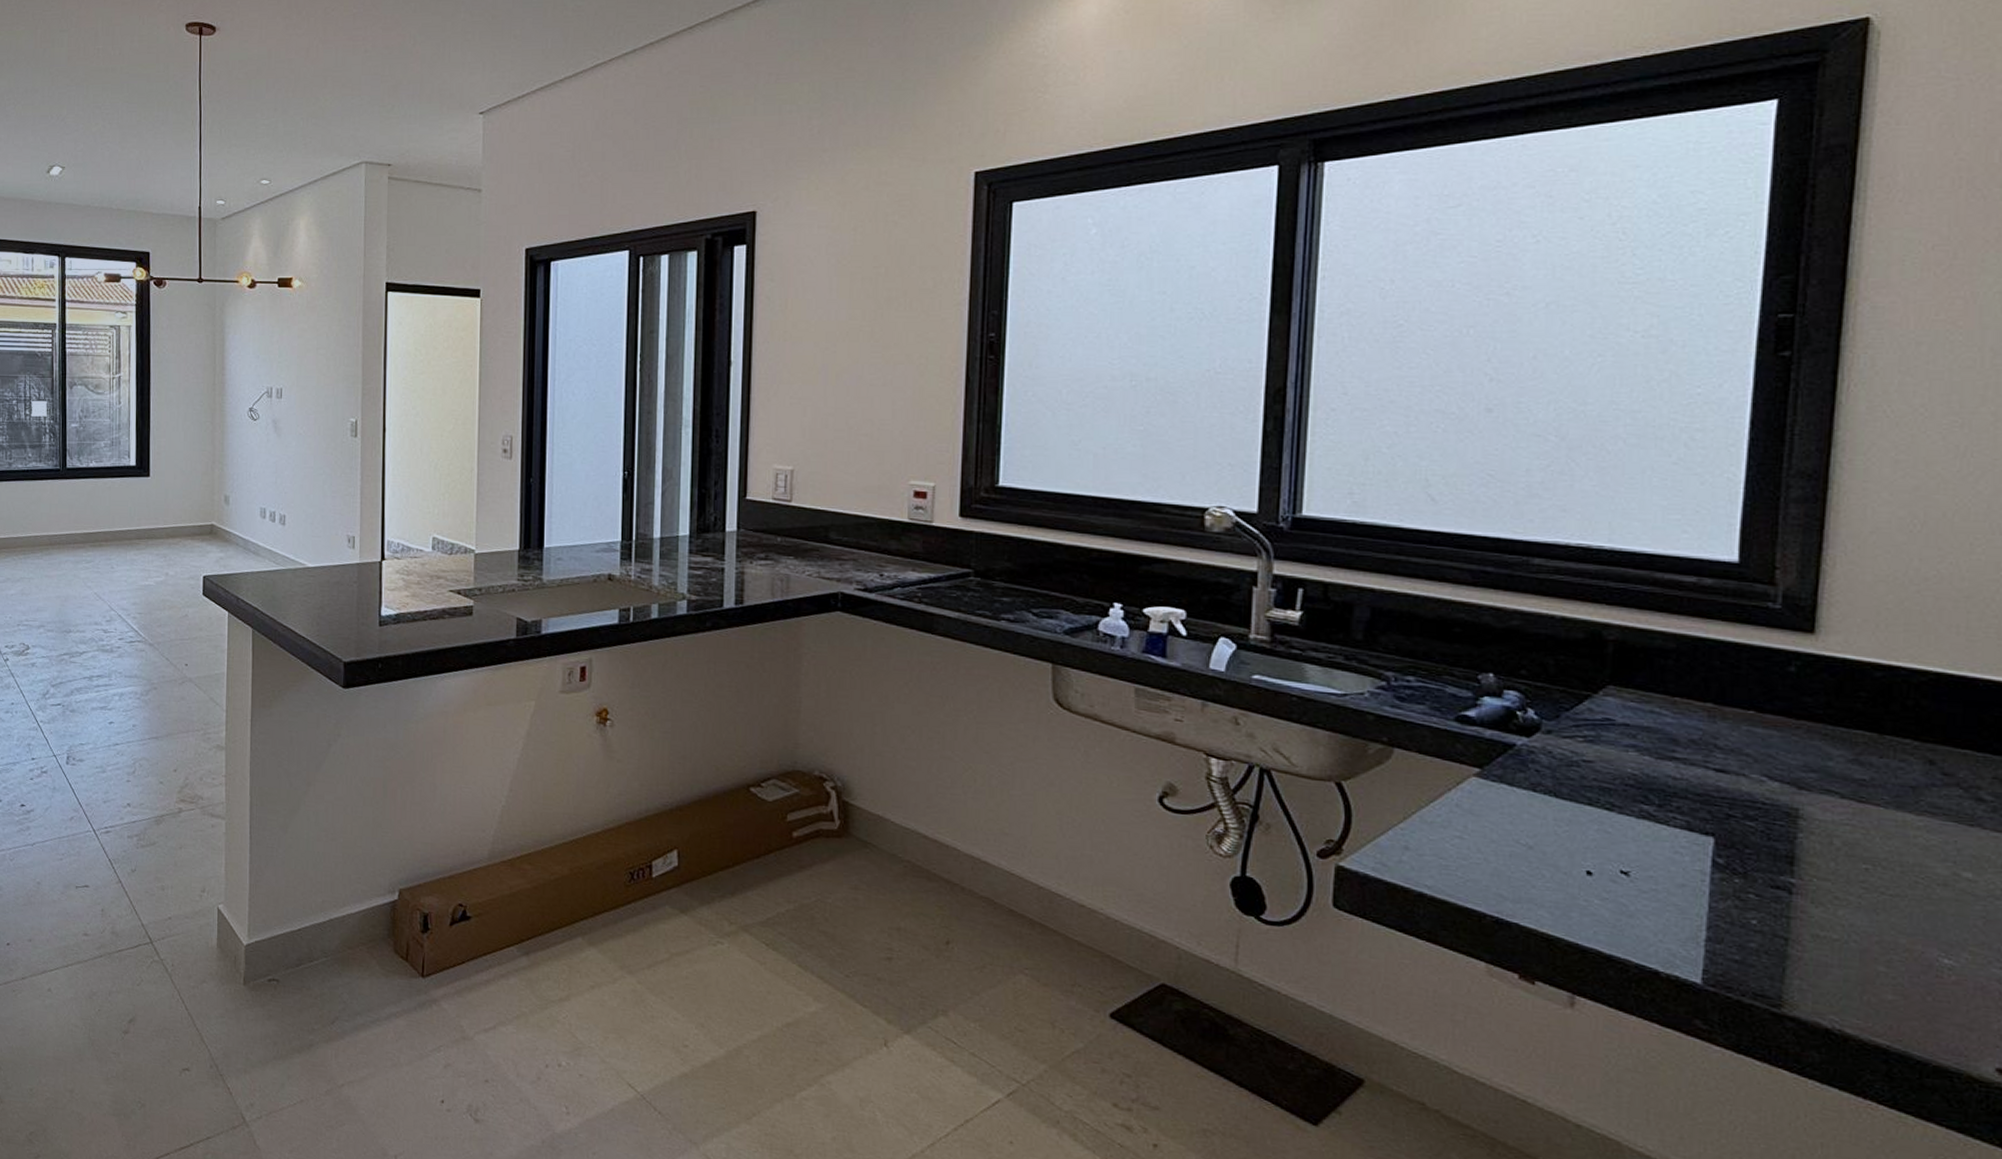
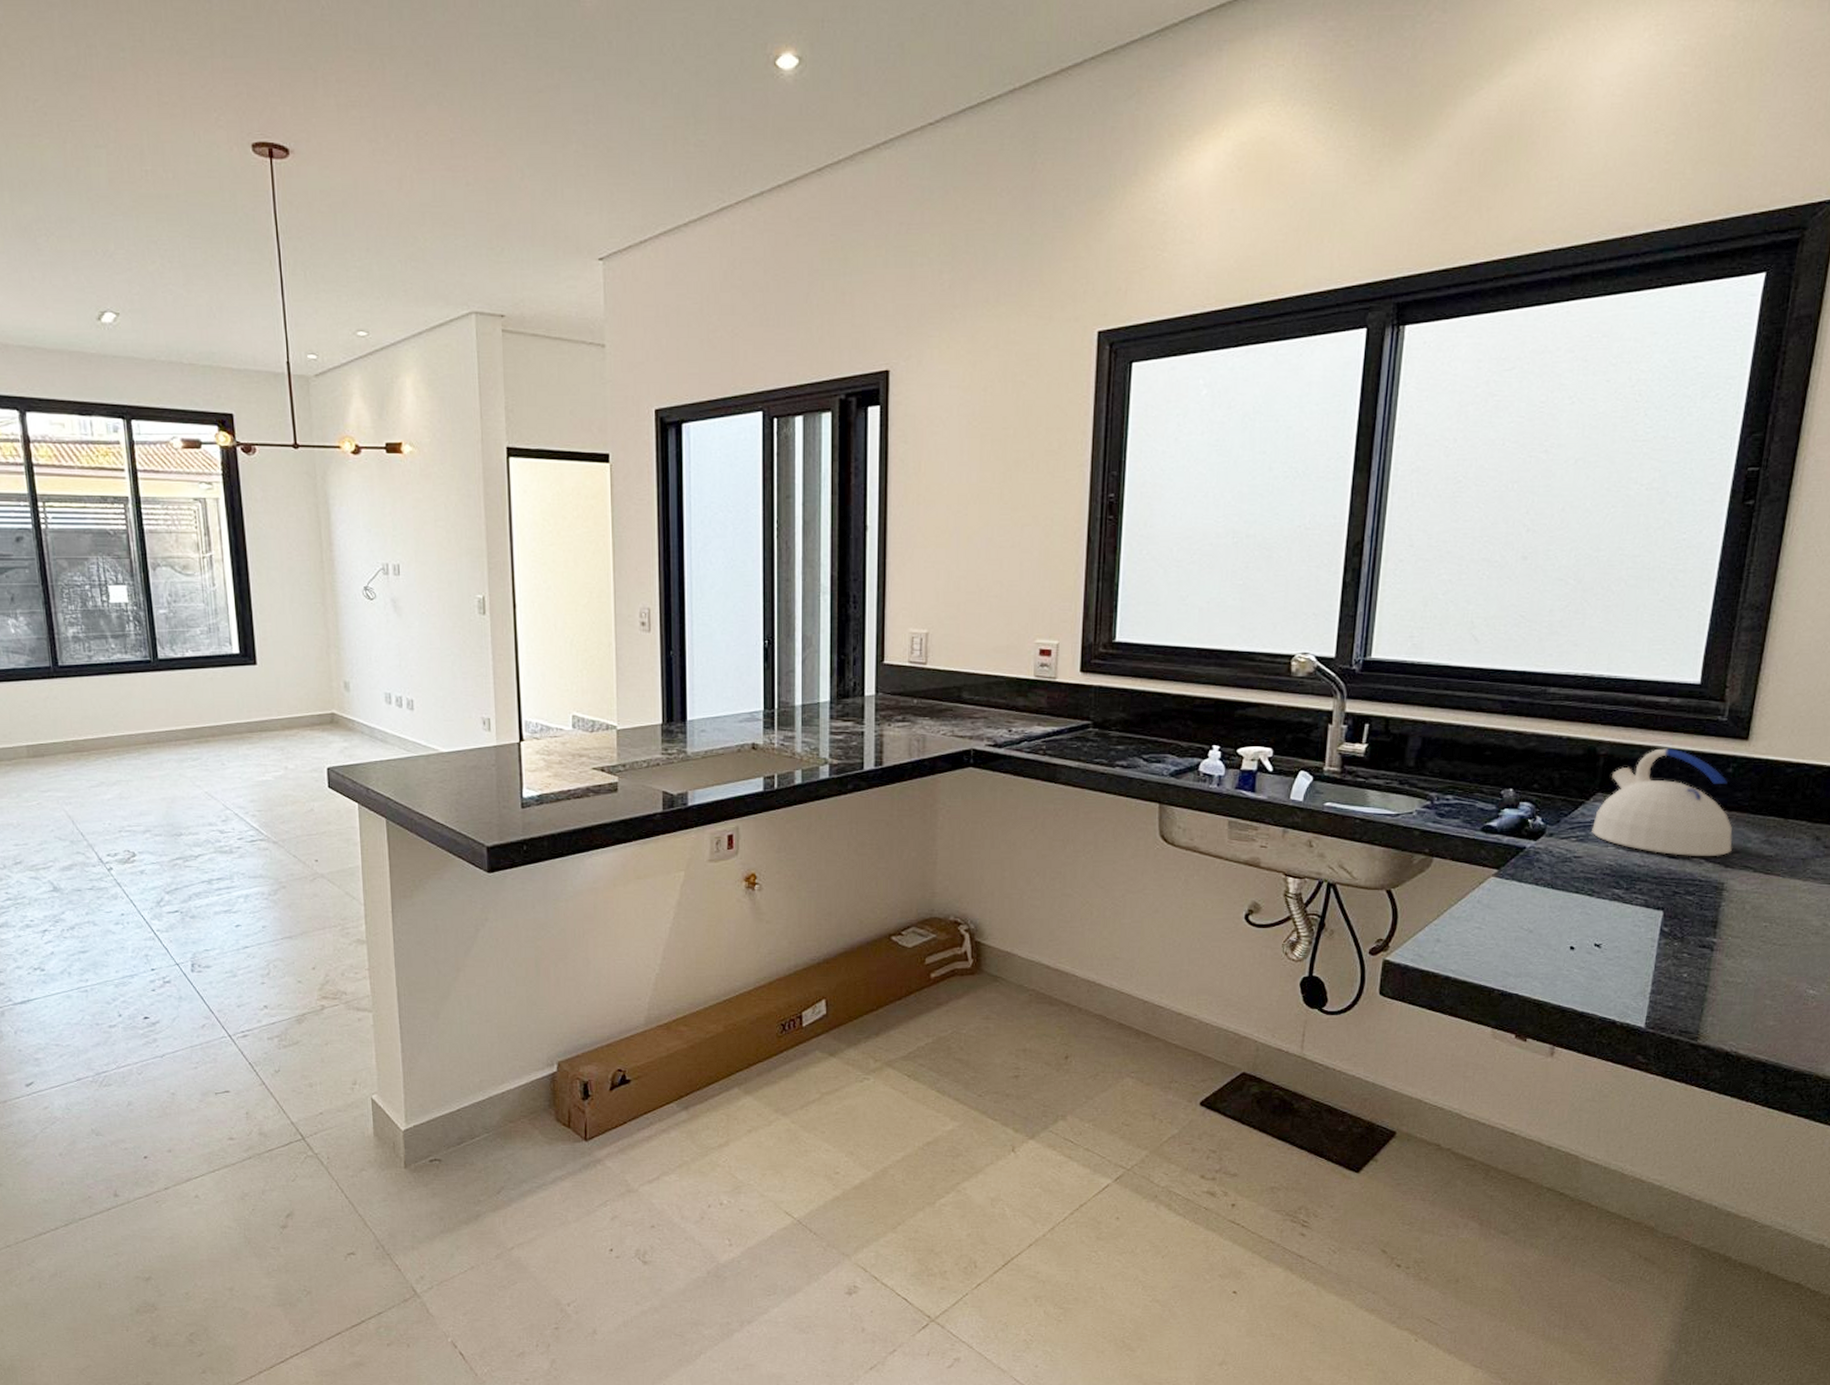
kettle: none [1604,637,1806,775] -> present [1592,748,1733,856]

